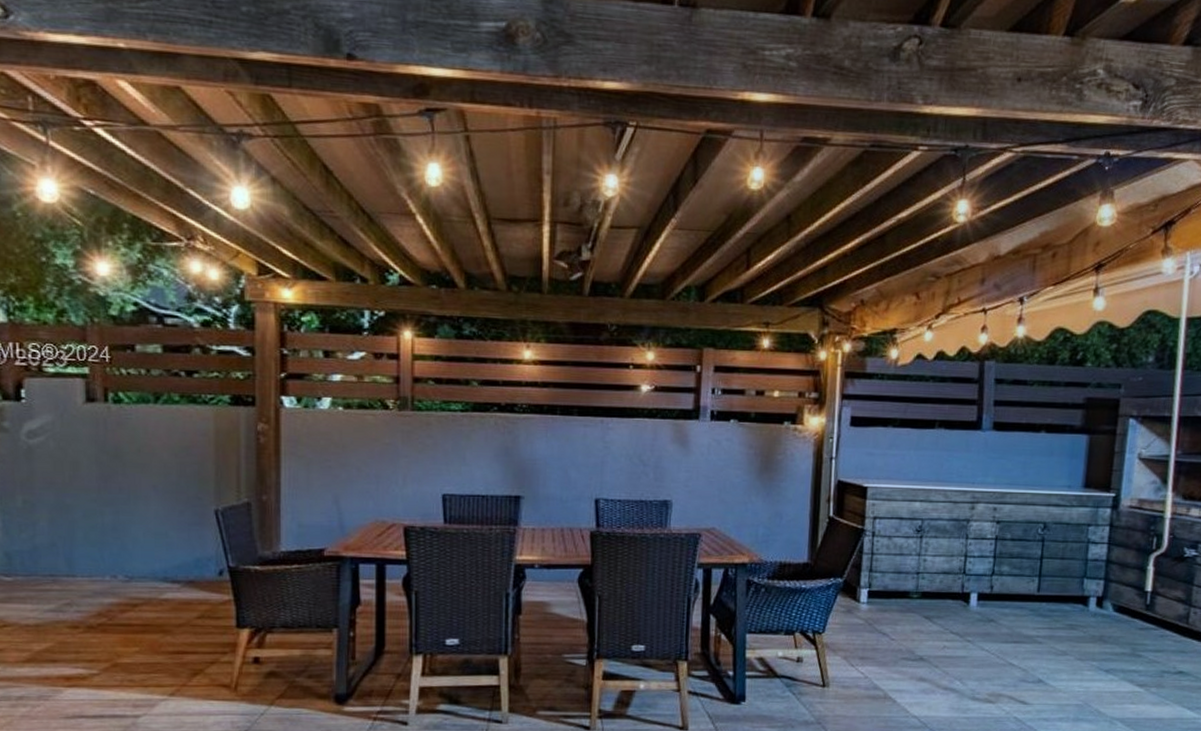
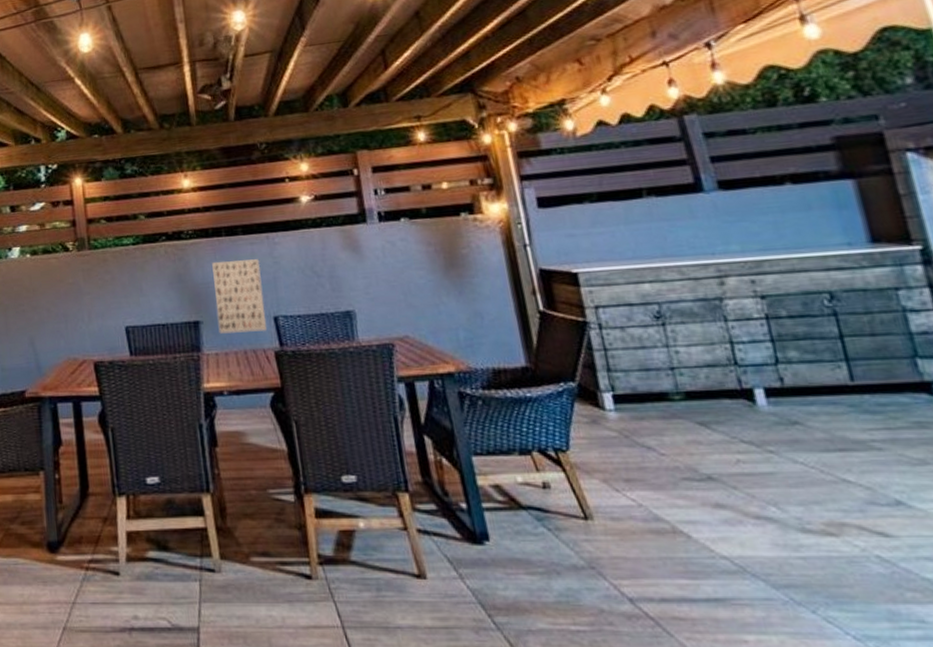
wall art: none [539,439,591,511] -> present [212,259,268,334]

